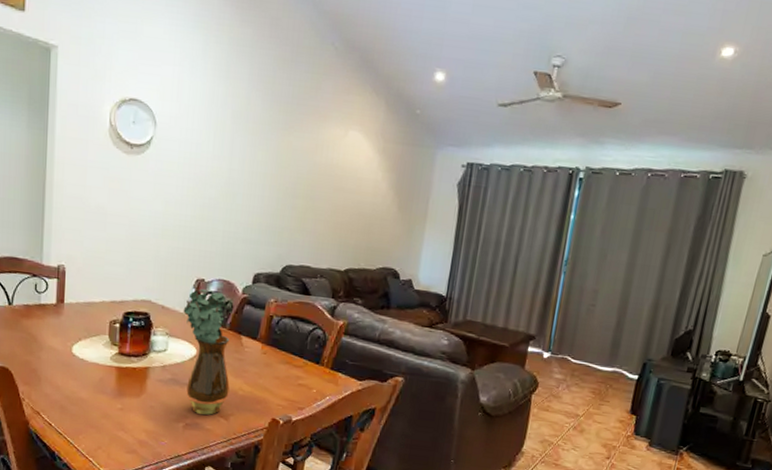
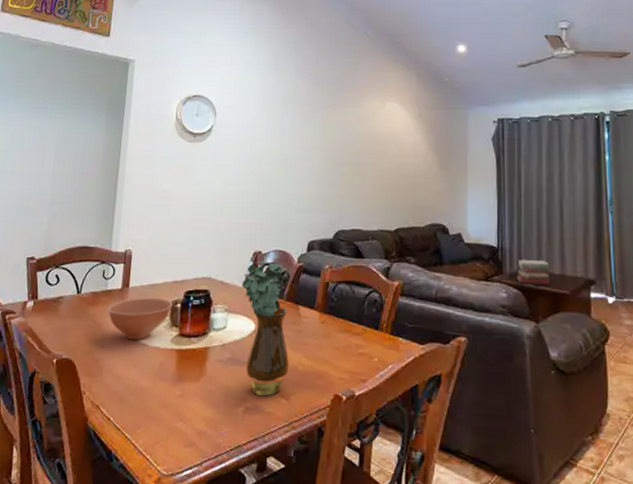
bowl: none [42,315,111,356] -> present [107,298,172,340]
books: none [460,310,495,337] -> present [517,260,551,285]

